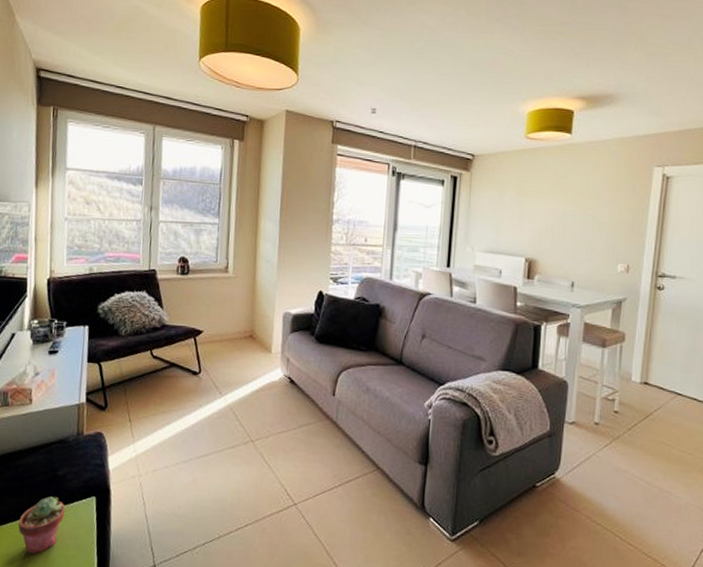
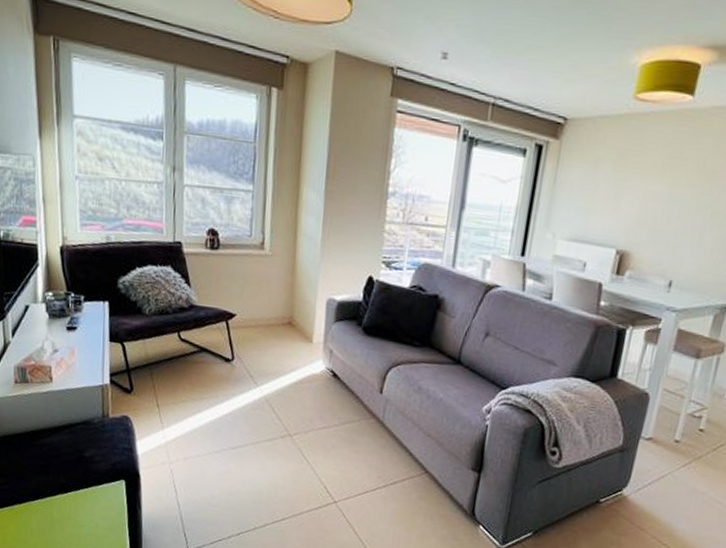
potted succulent: present [18,496,65,554] -> none [47,477,94,531]

